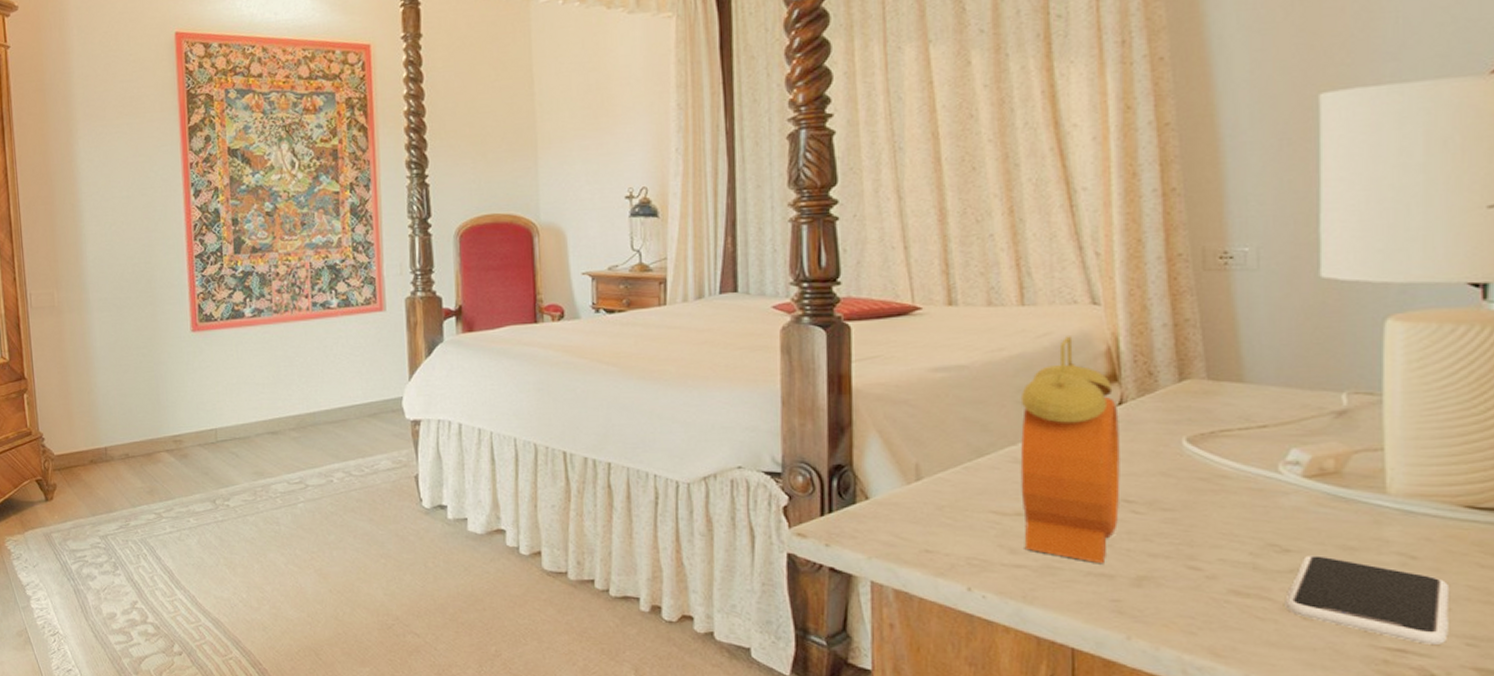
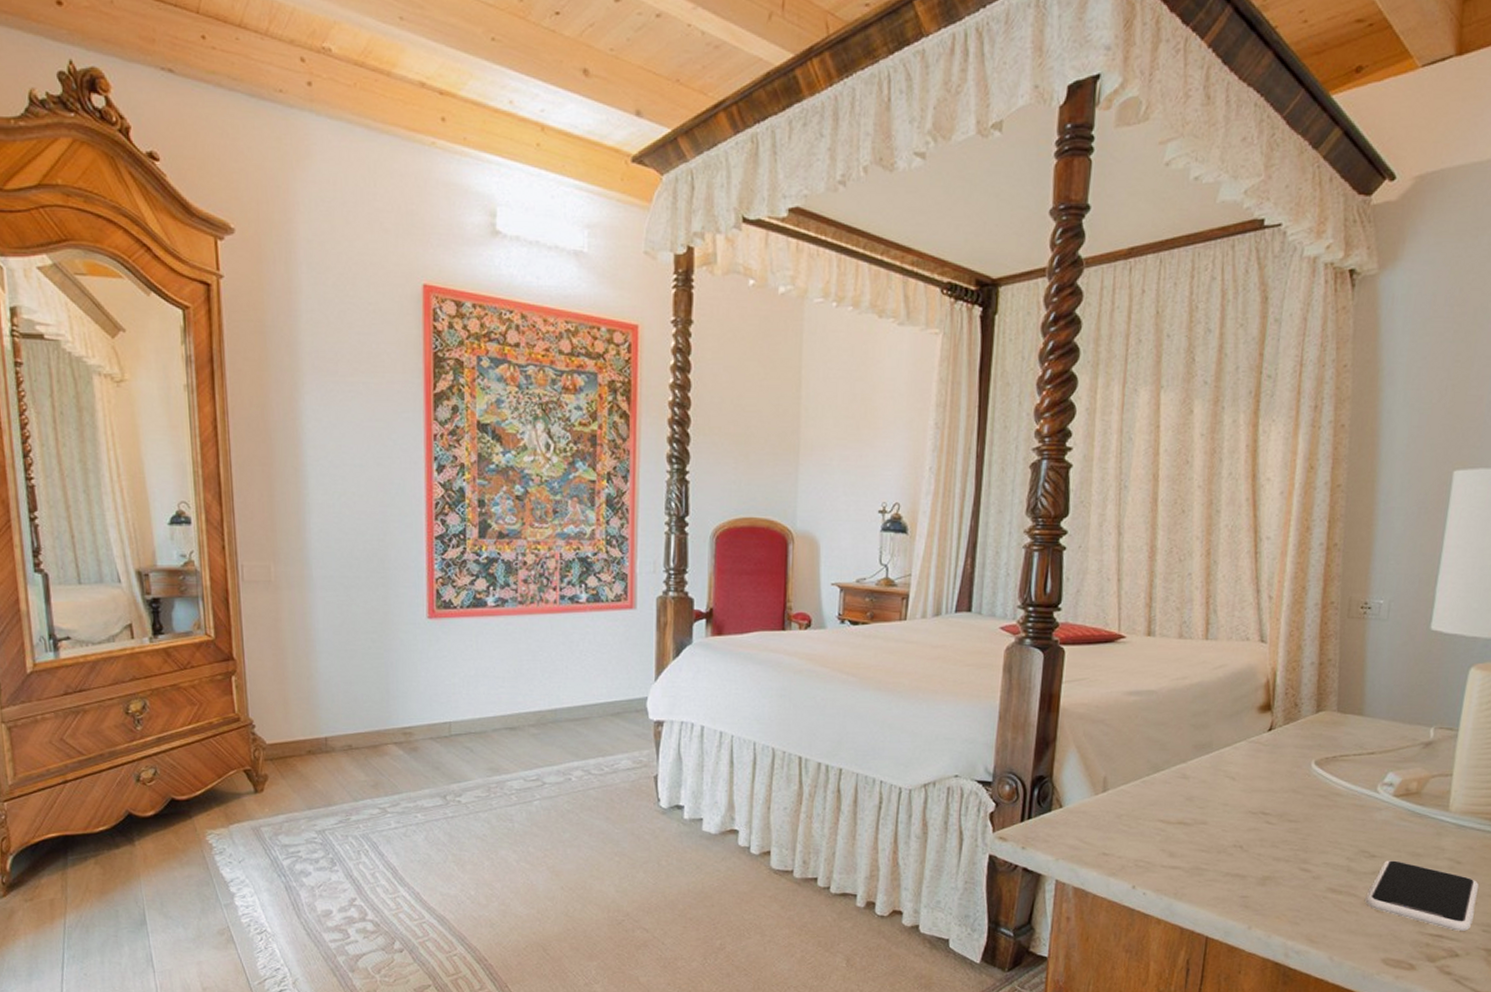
alarm clock: present [1020,336,1120,564] -> none [1181,669,1268,866]

